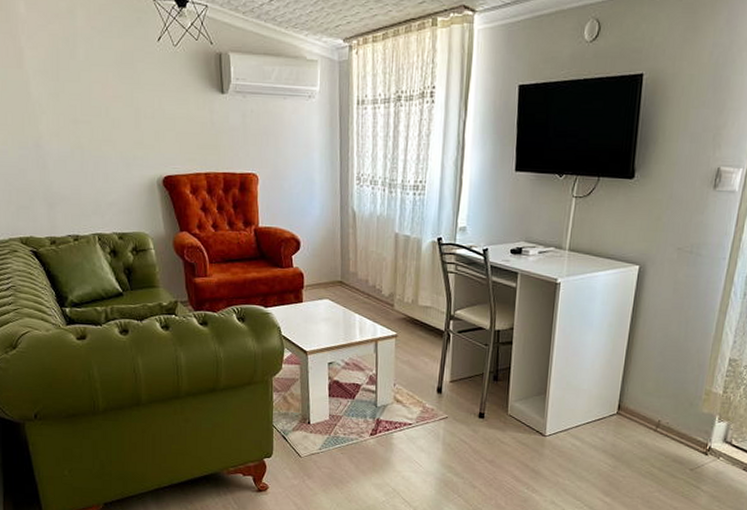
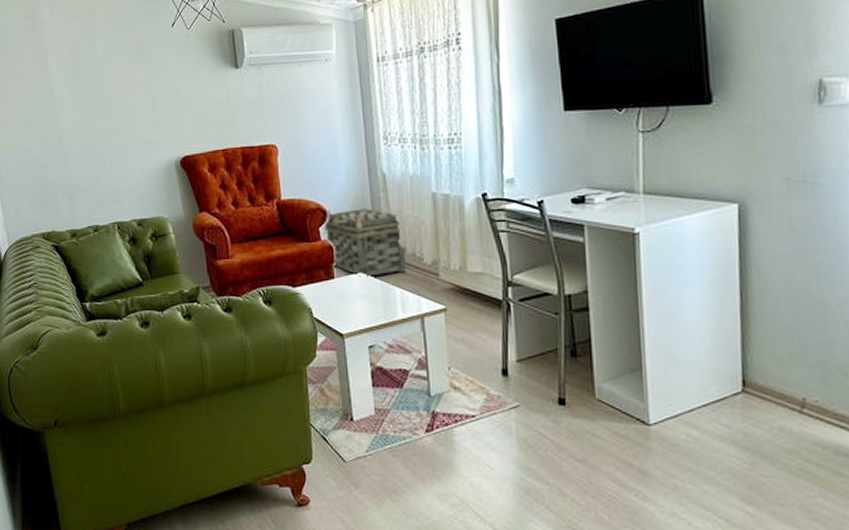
basket: none [296,239,368,304] -> present [324,208,407,278]

